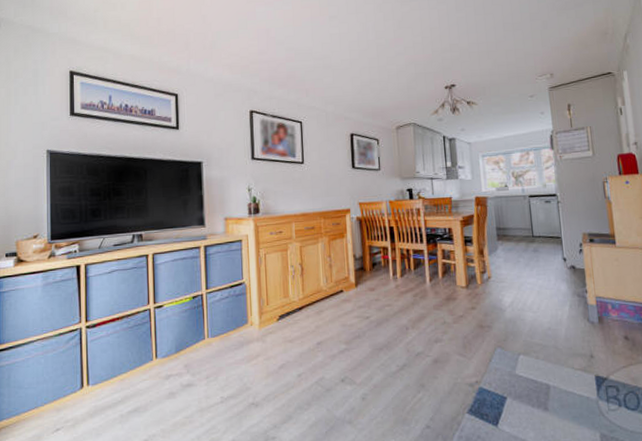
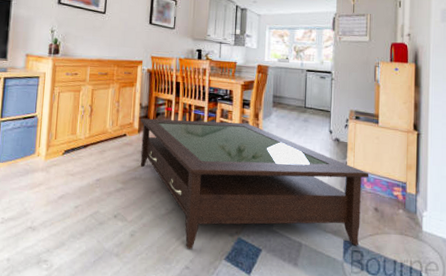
coffee table: none [356,261,614,407] -> present [140,118,369,250]

